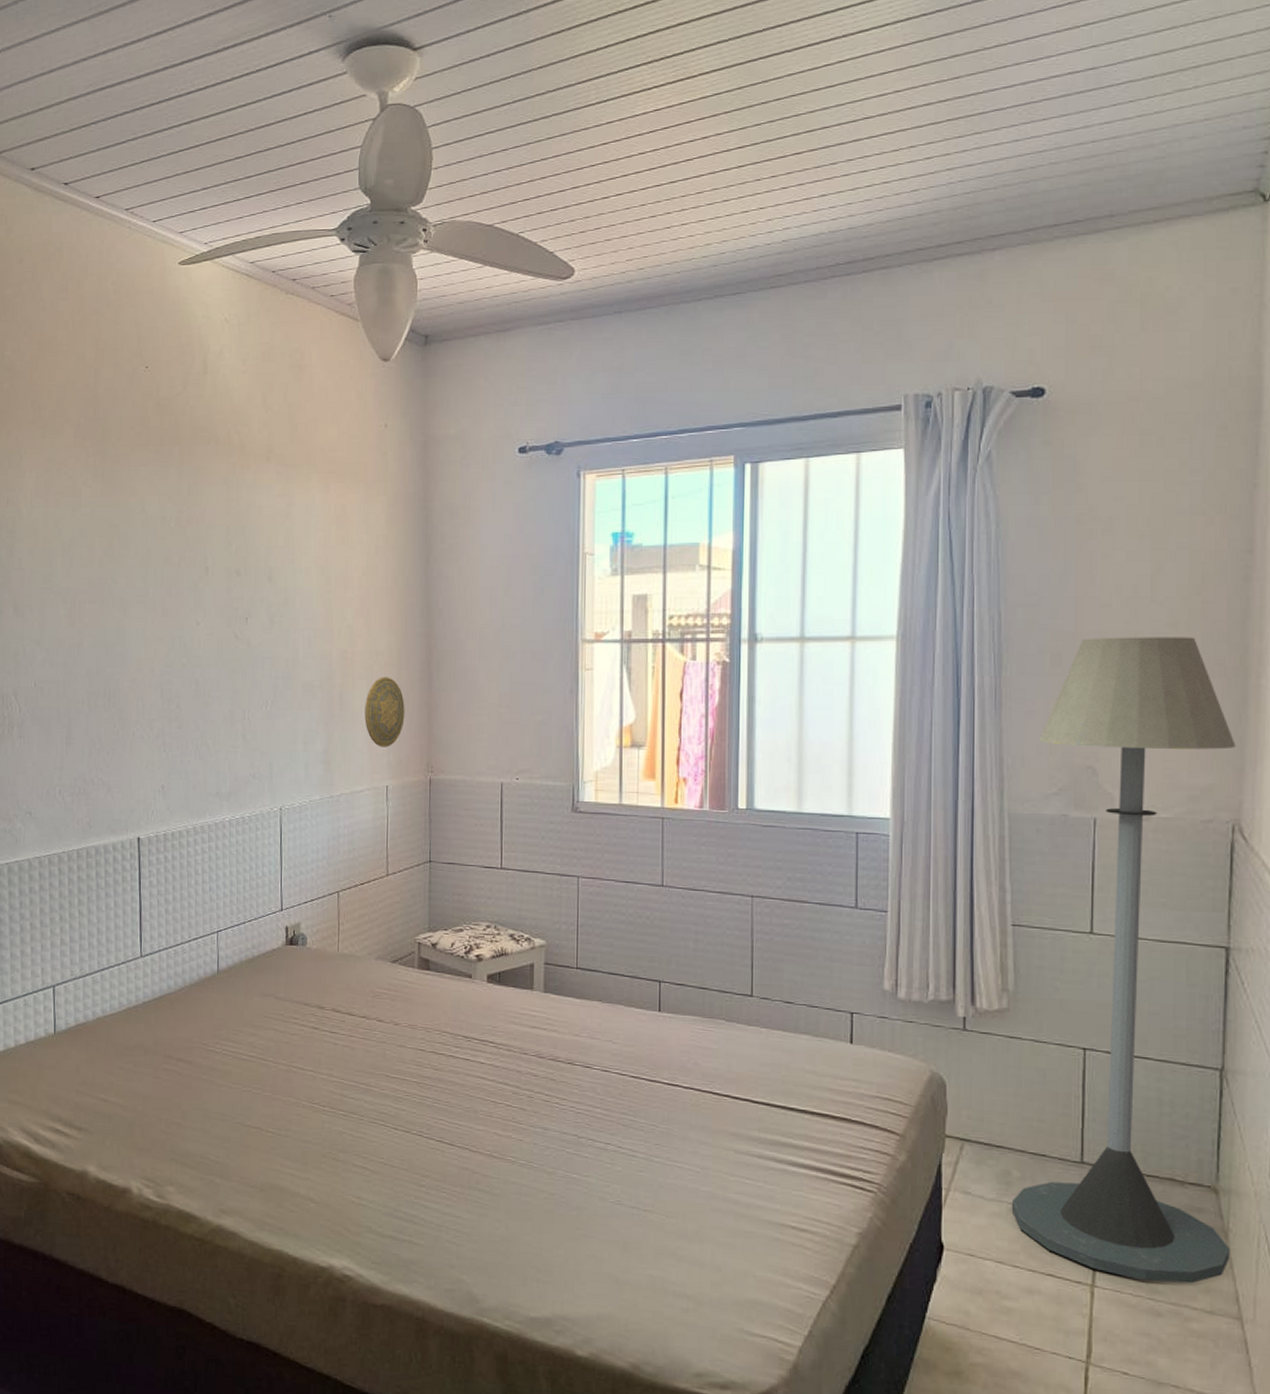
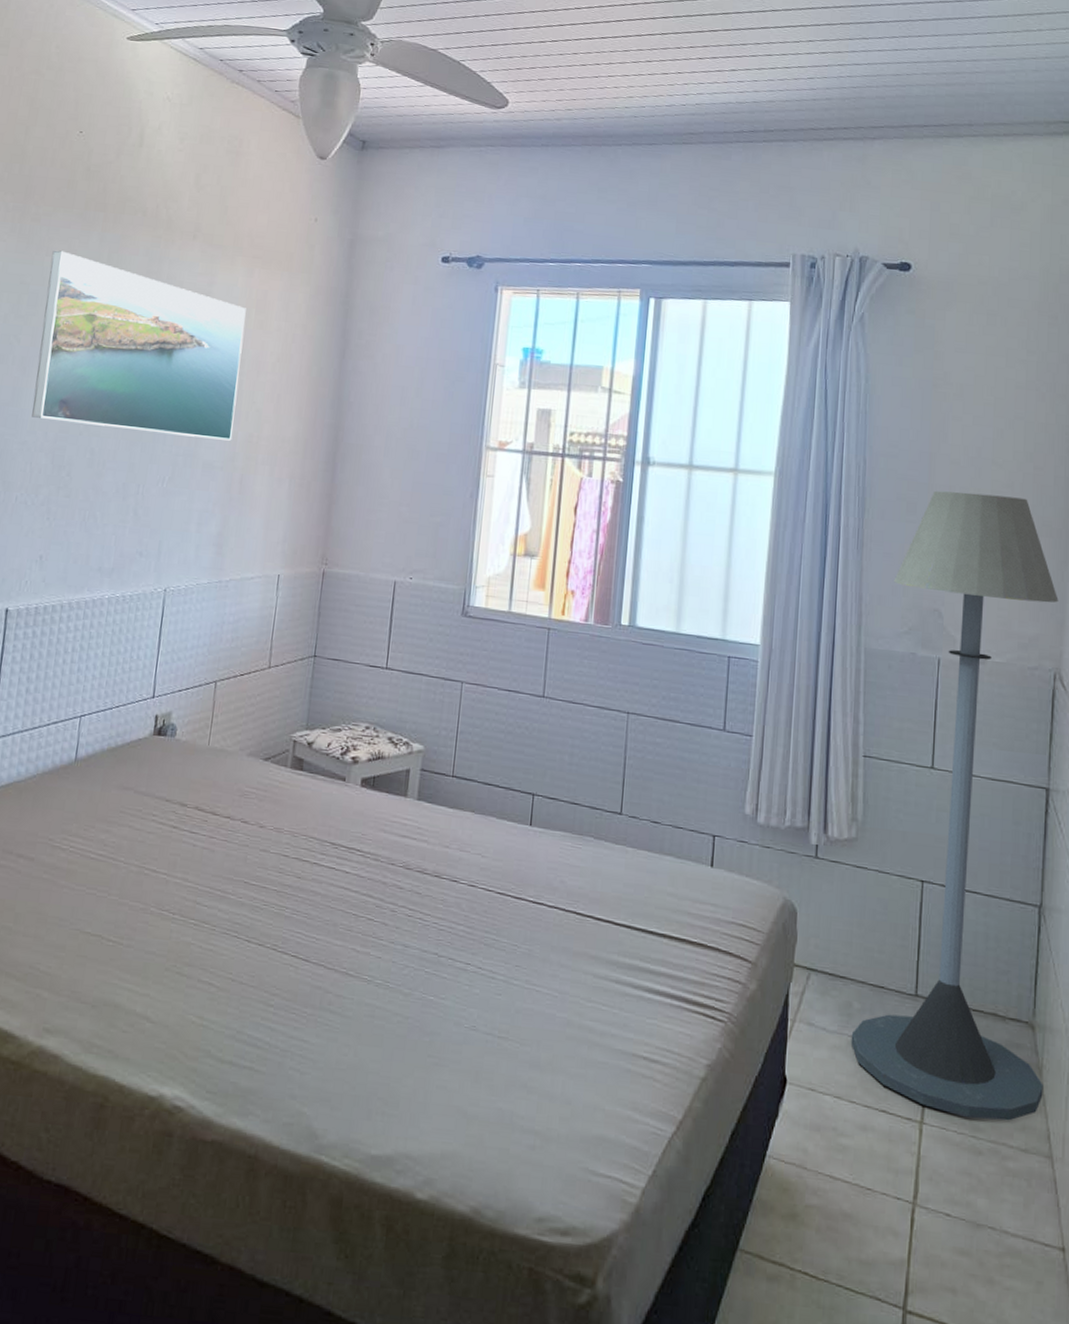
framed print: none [135,489,328,659] -> present [32,250,246,441]
decorative plate: present [364,677,405,747] -> none [263,464,306,536]

